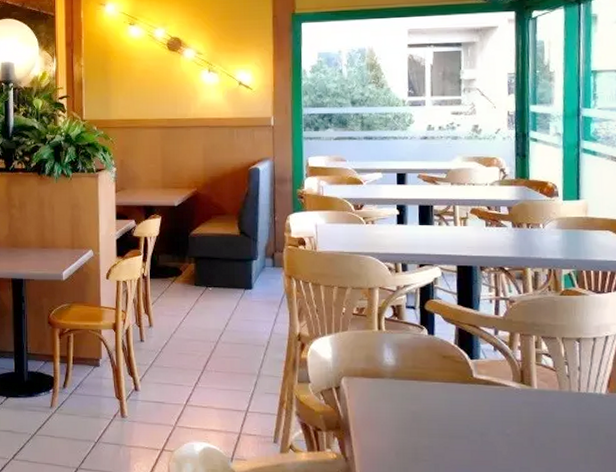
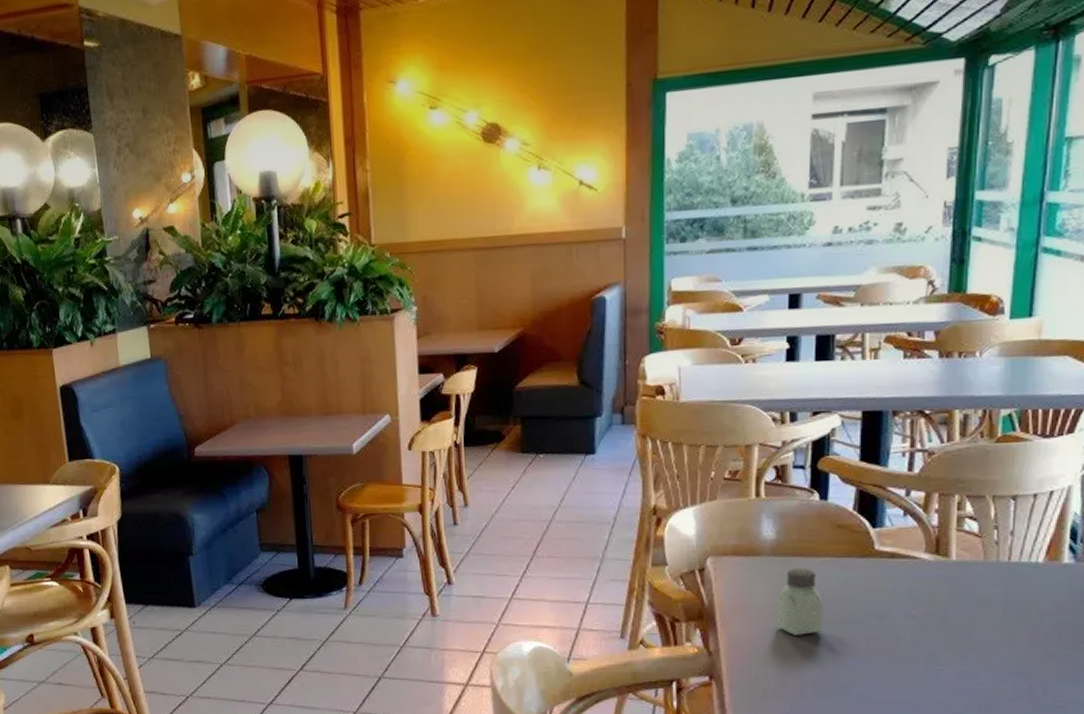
saltshaker: none [398,389,436,447] -> present [777,567,823,635]

